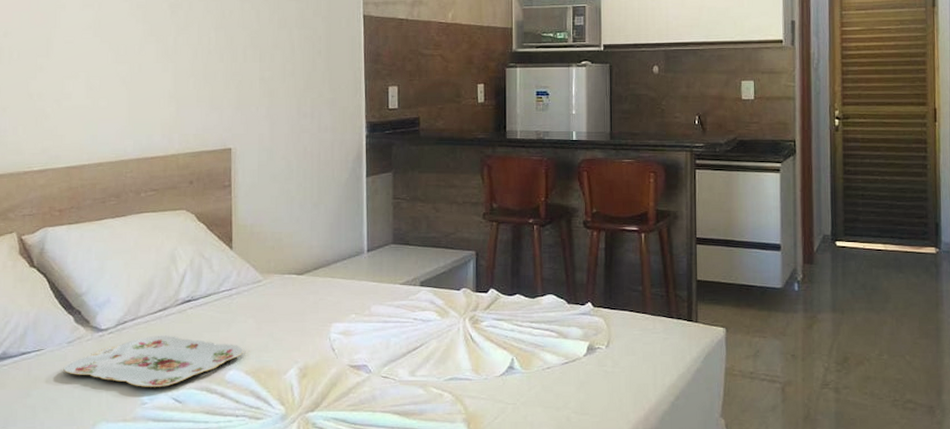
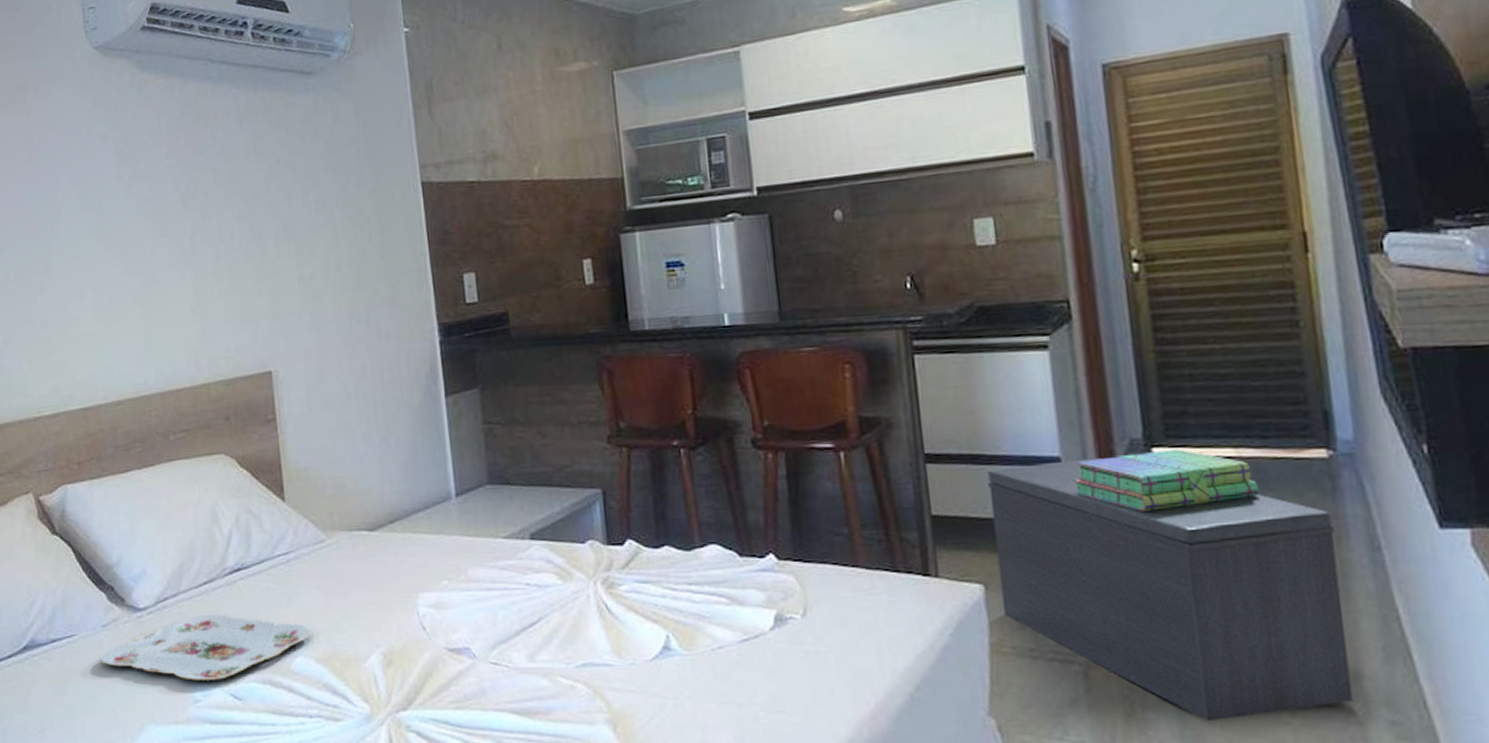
bench: none [735,246,936,422] -> present [987,457,1354,722]
stack of books: none [787,243,895,283] -> present [1073,449,1259,511]

